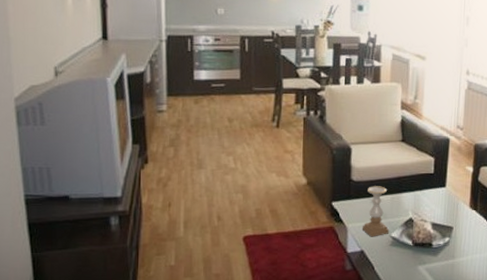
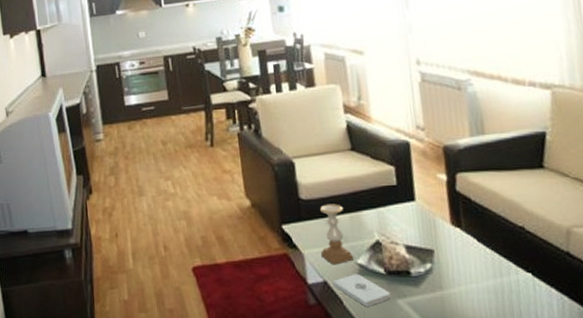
notepad: none [368,245,414,272] -> present [333,274,391,307]

